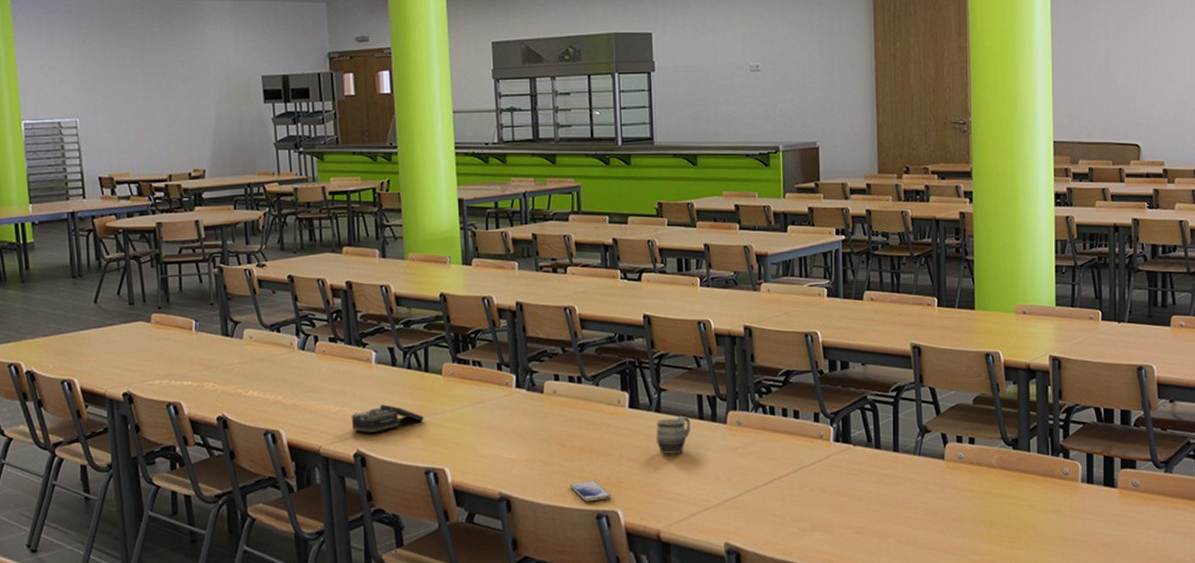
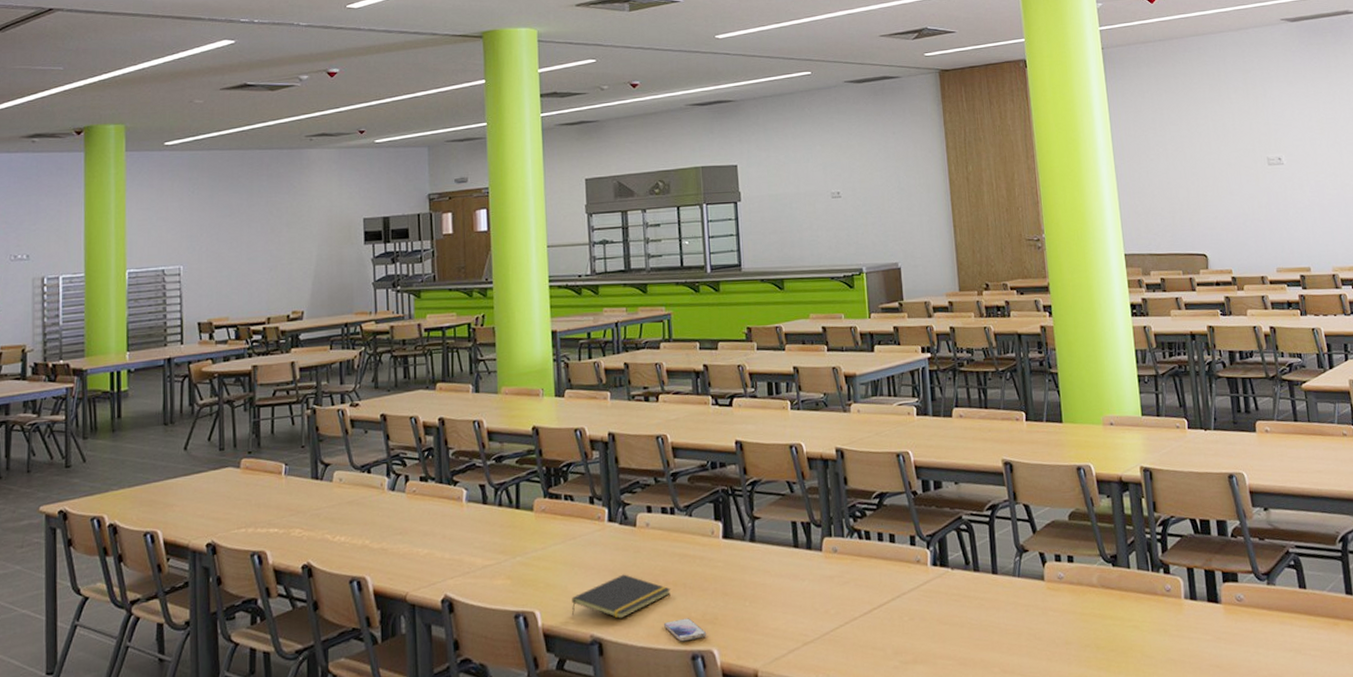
lunch box: present [351,404,424,433] -> none [439,545,514,576]
notepad: none [480,437,578,478] -> present [571,574,671,619]
mug: present [656,415,690,455] -> none [750,544,786,587]

